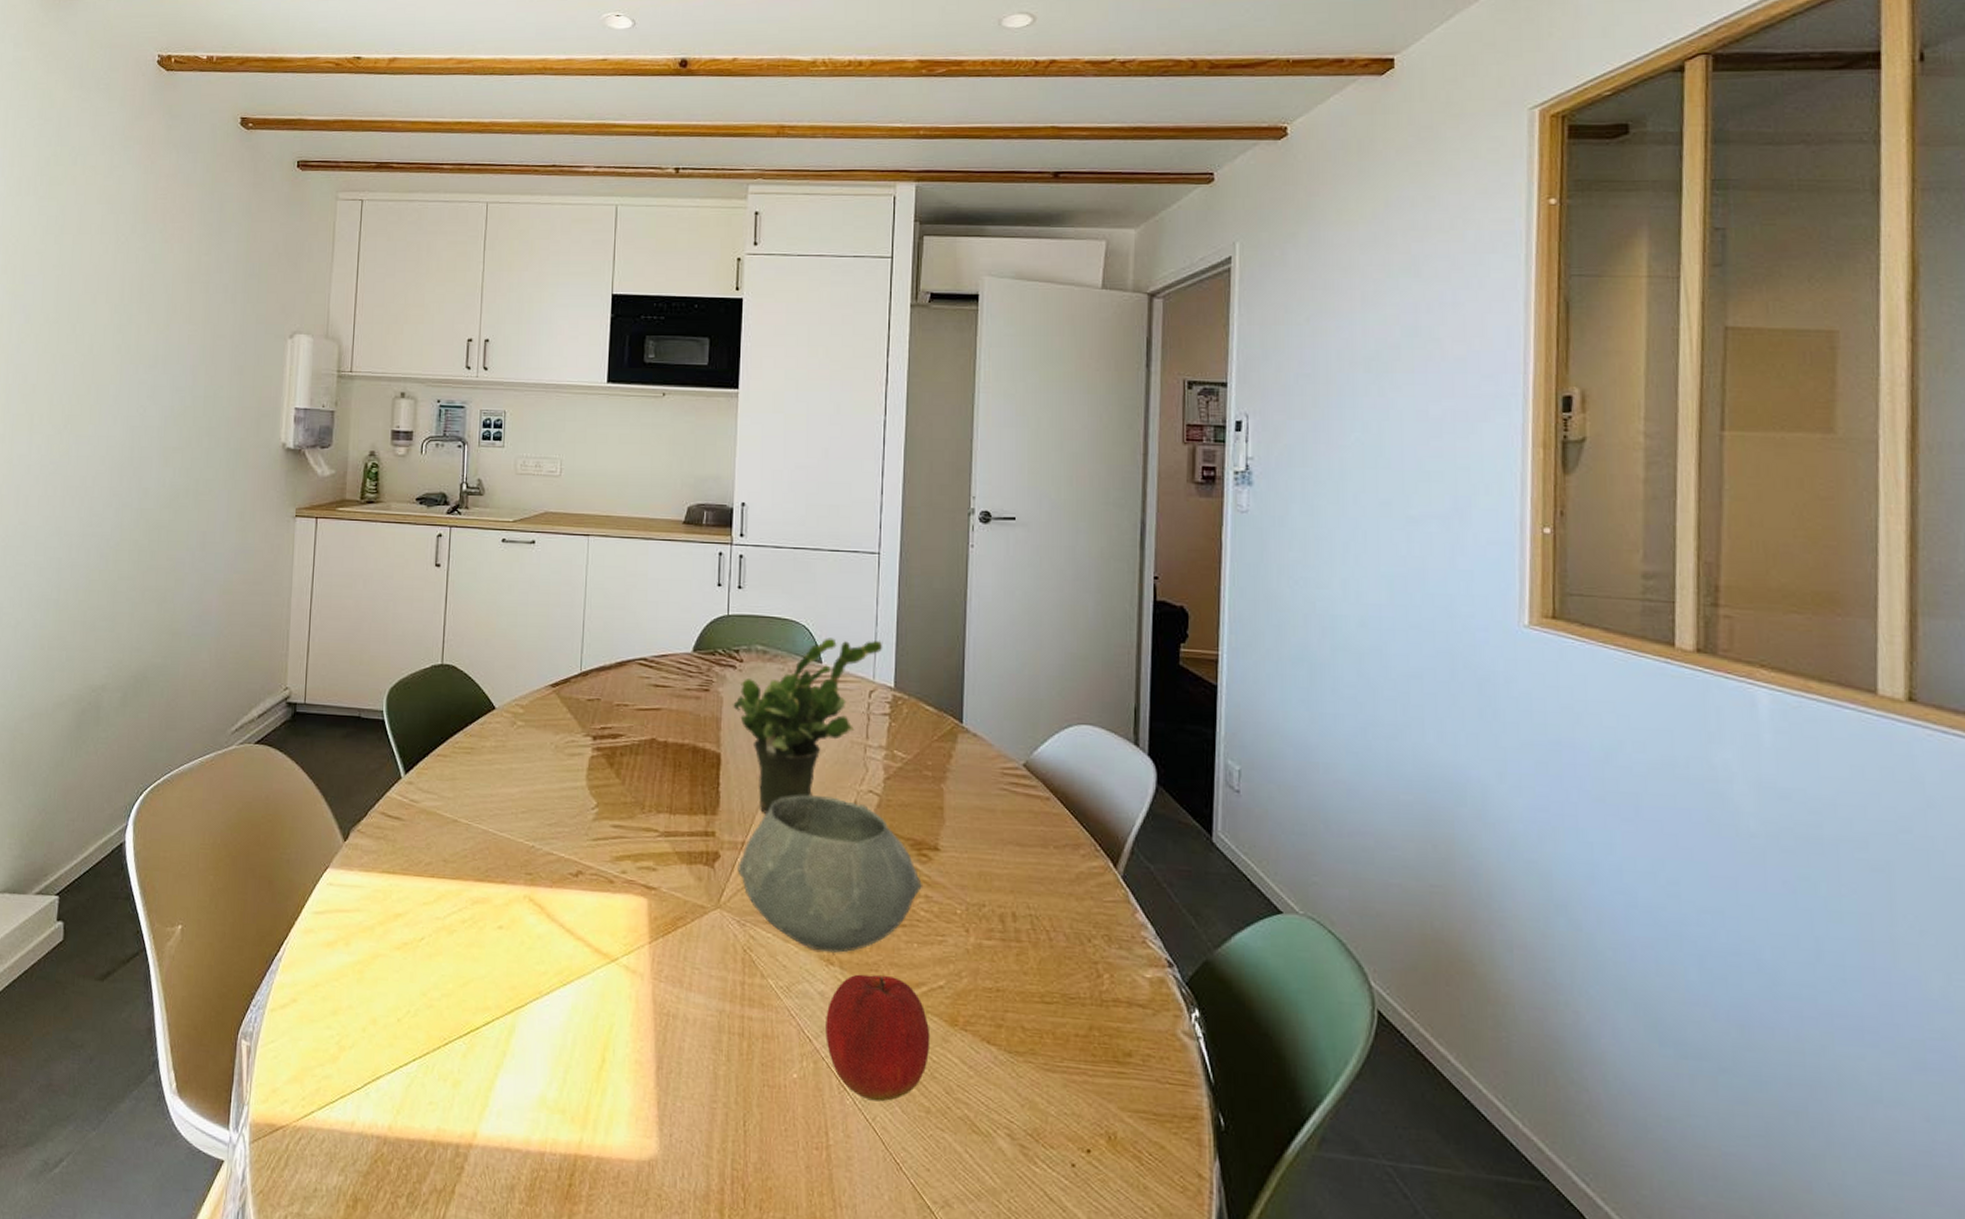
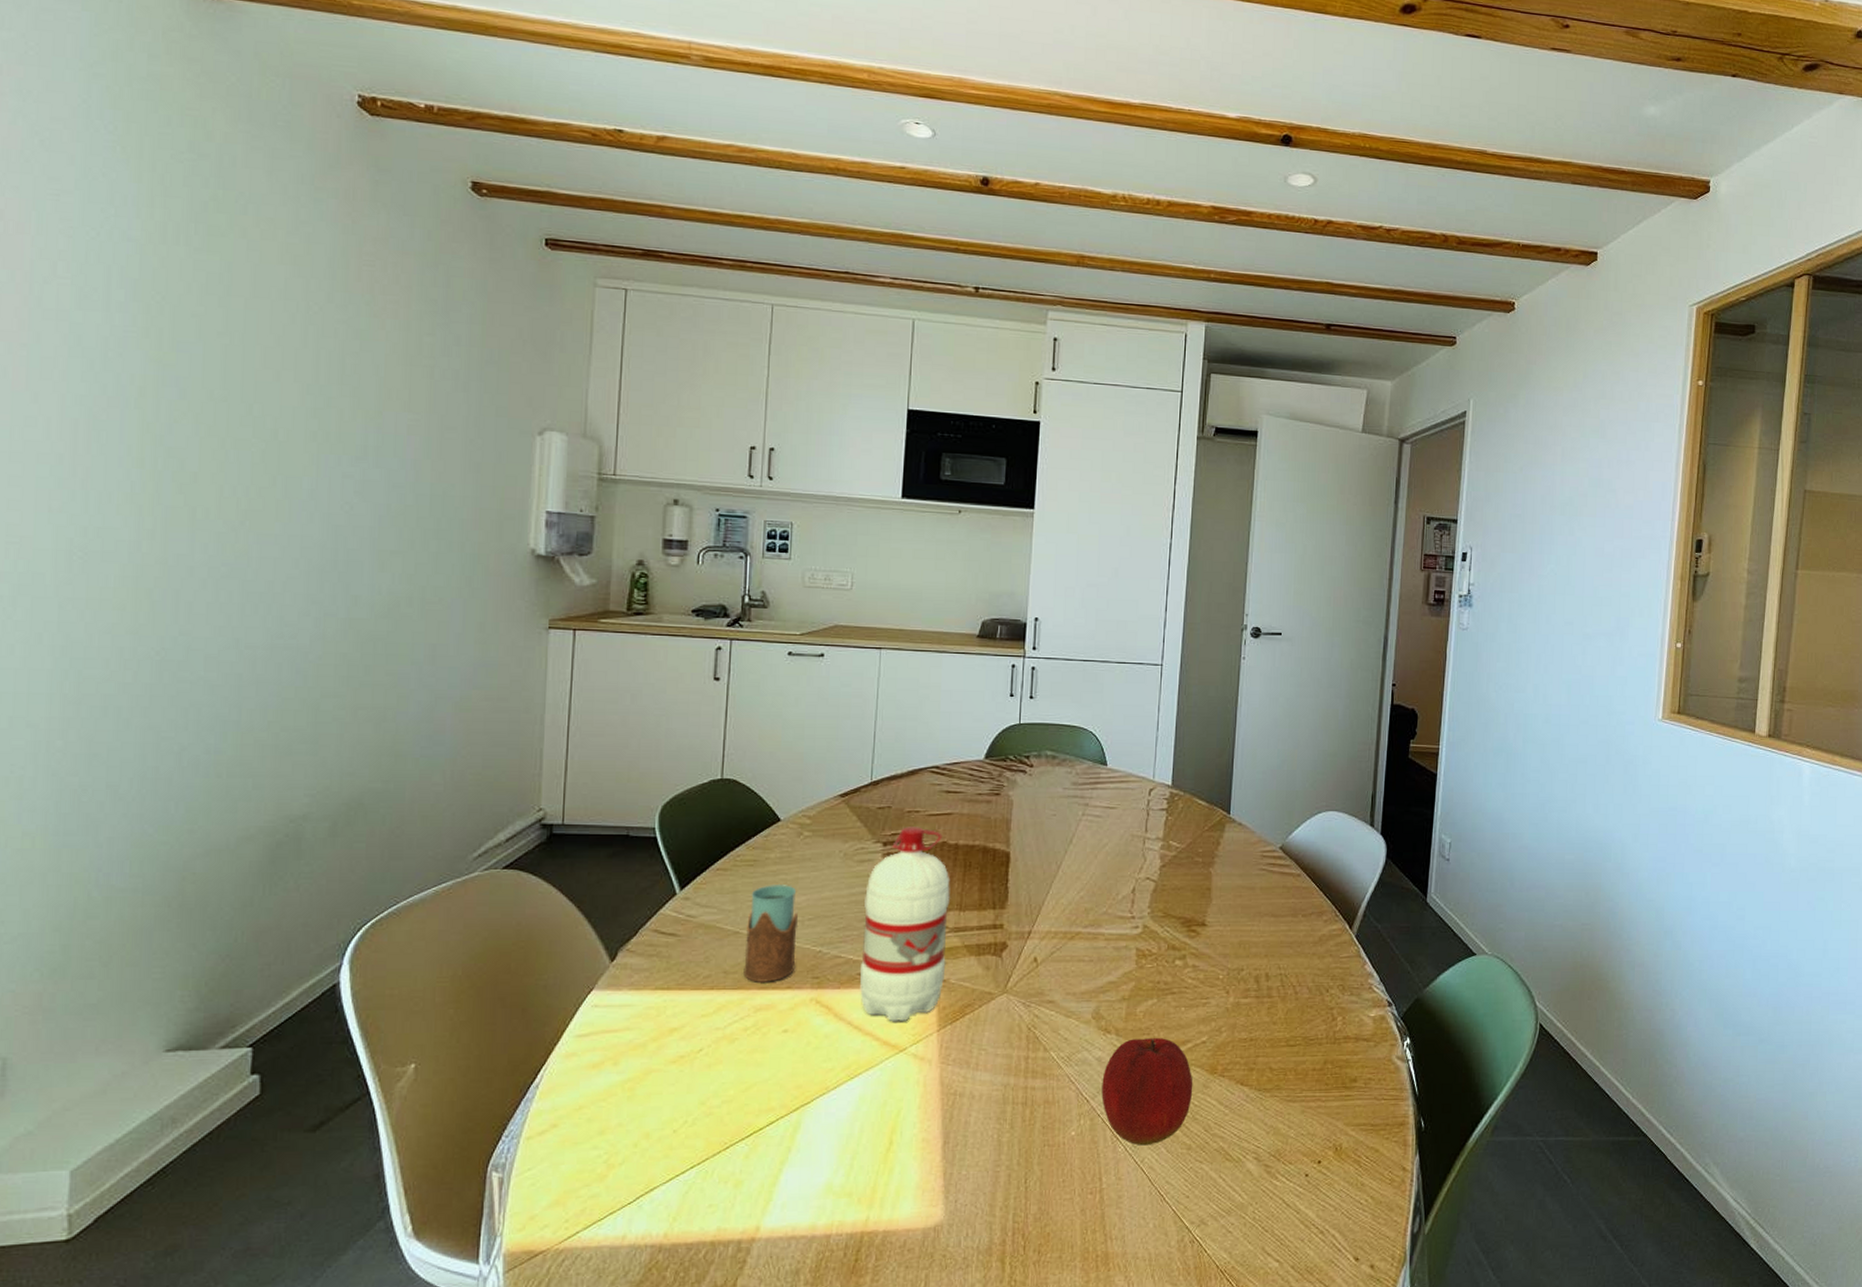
drinking glass: none [461,773,512,875] -> present [743,883,798,982]
water bottle: none [571,720,660,929] -> present [859,826,950,1022]
potted plant: present [733,637,883,814] -> none [1023,742,1163,904]
bowl: present [737,795,922,953] -> none [1024,886,1190,1022]

